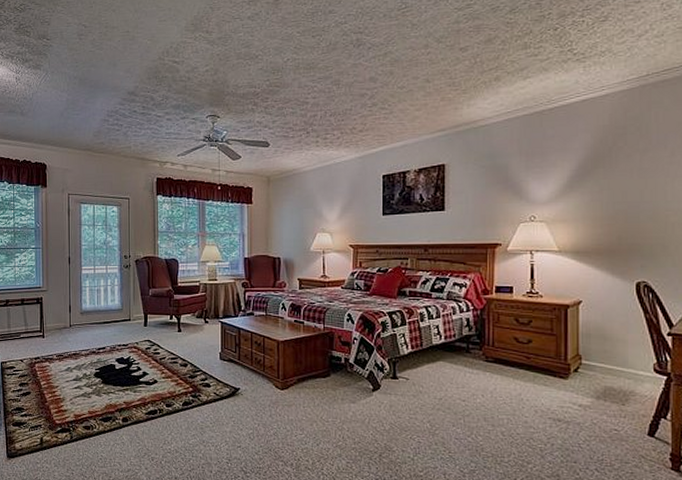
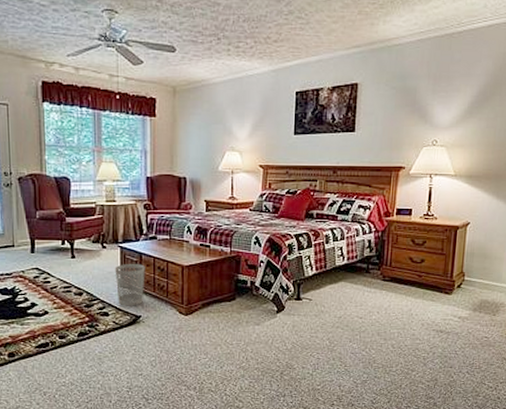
wastebasket: none [216,337,244,379] -> present [115,263,145,306]

